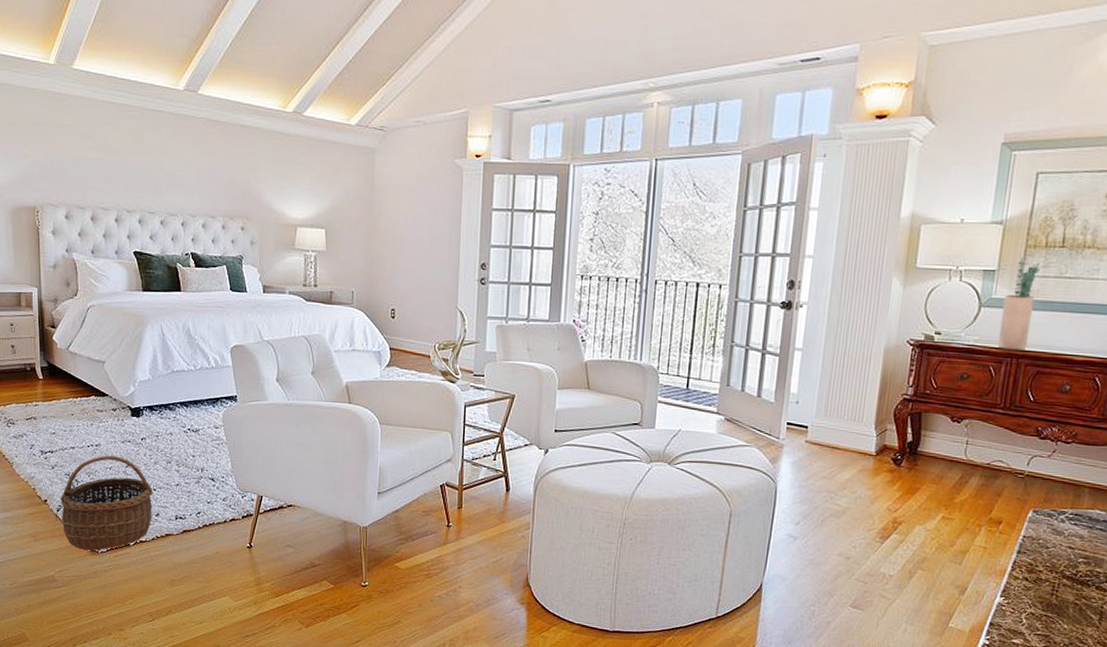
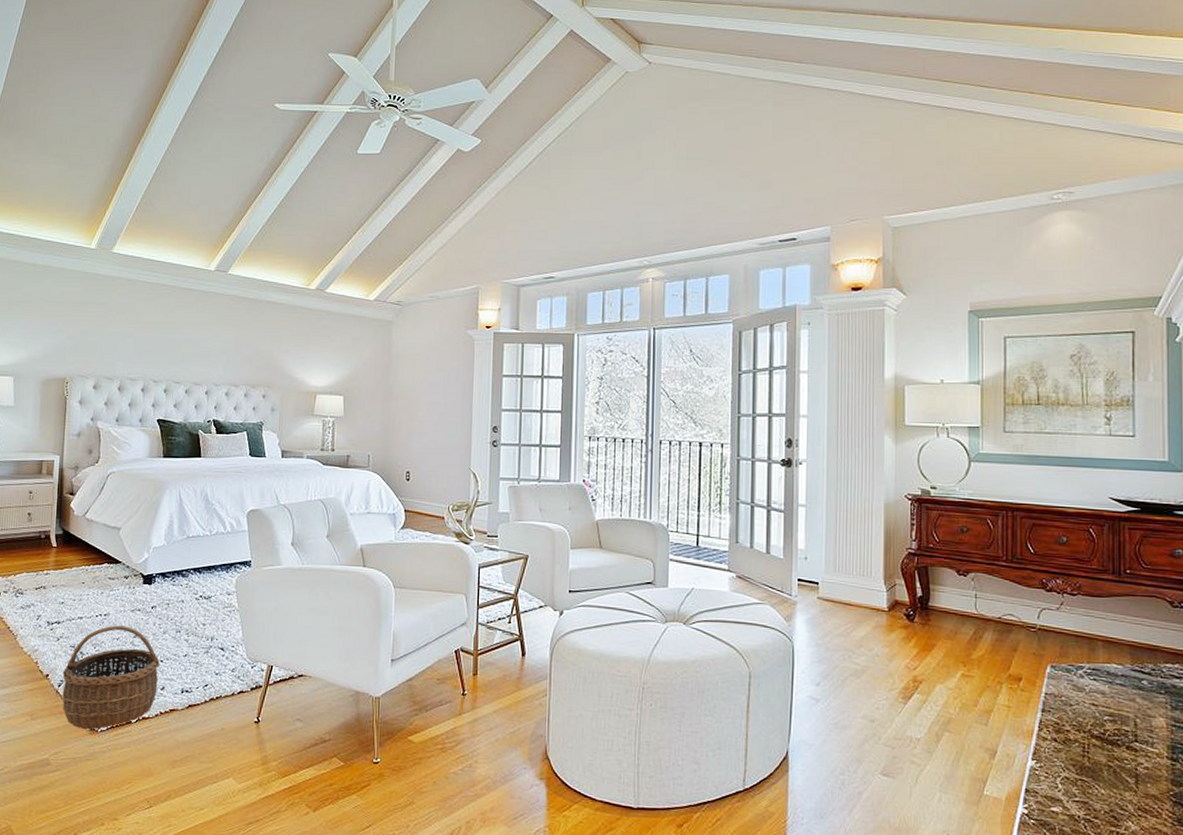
vase: present [997,257,1040,351] -> none [991,414,1020,503]

